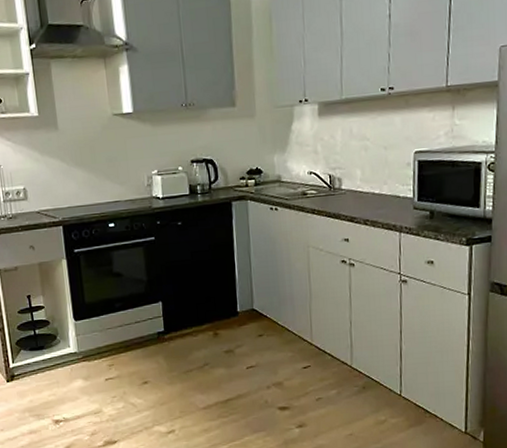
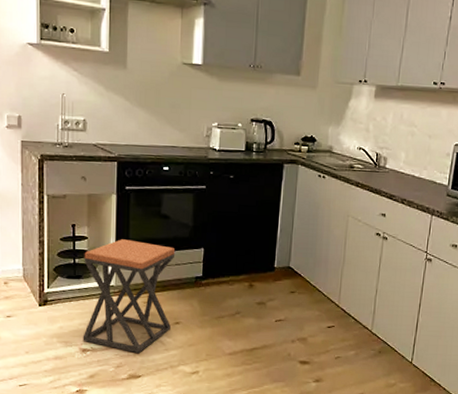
stool: none [43,303,140,418] -> present [82,239,176,353]

